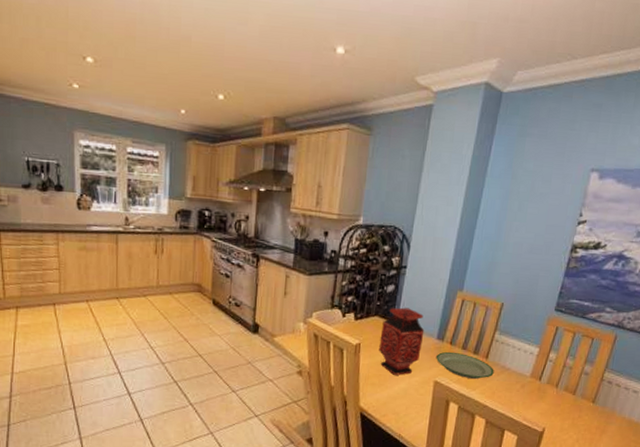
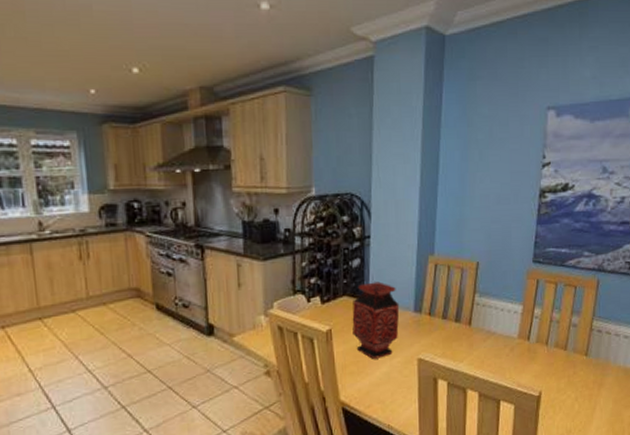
plate: present [435,351,494,379] -> none [415,323,480,350]

